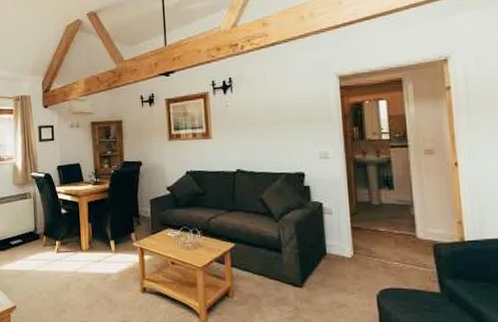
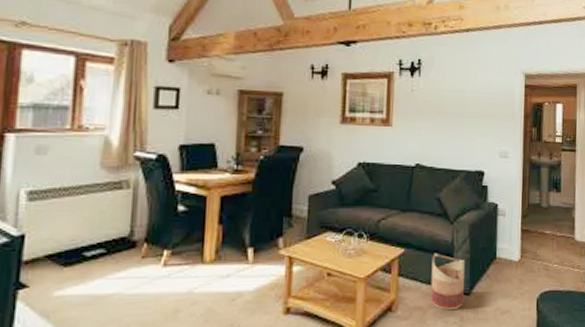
basket: none [261,247,297,300] -> present [430,252,465,311]

